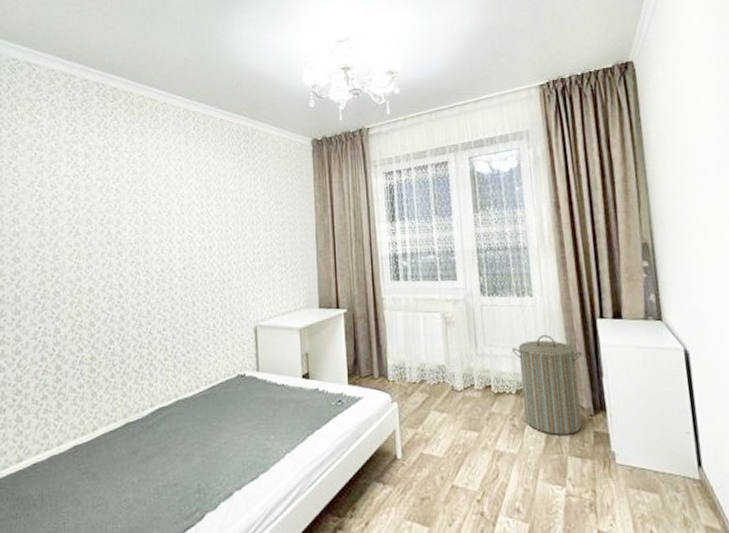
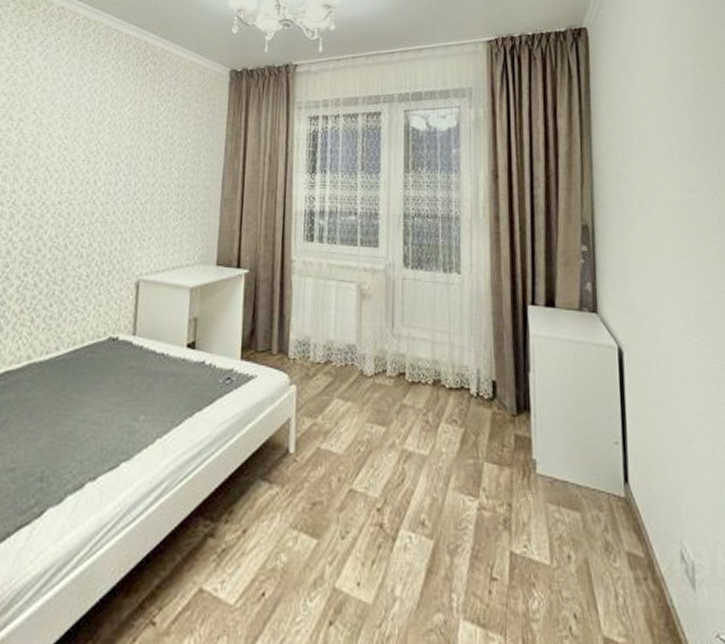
laundry hamper: present [511,335,582,435] -> none [432,319,509,437]

